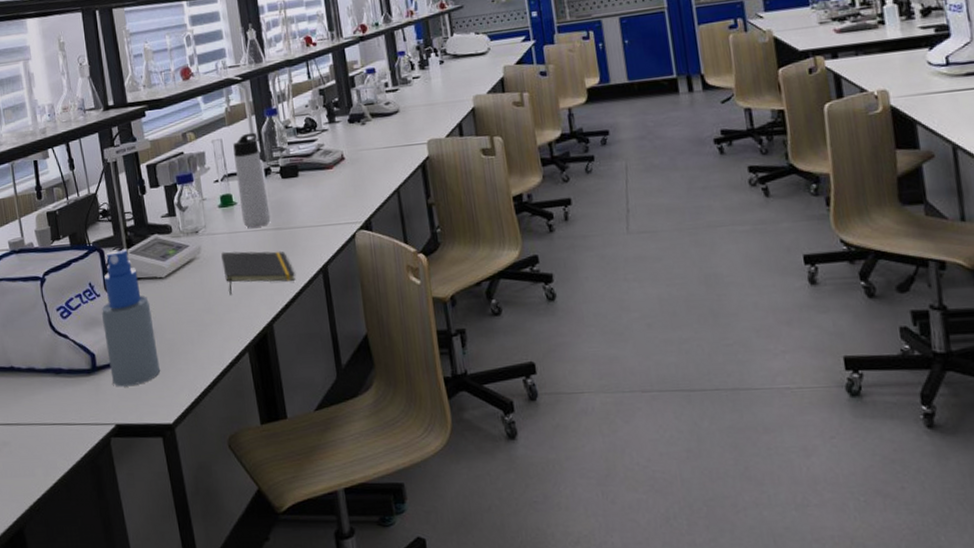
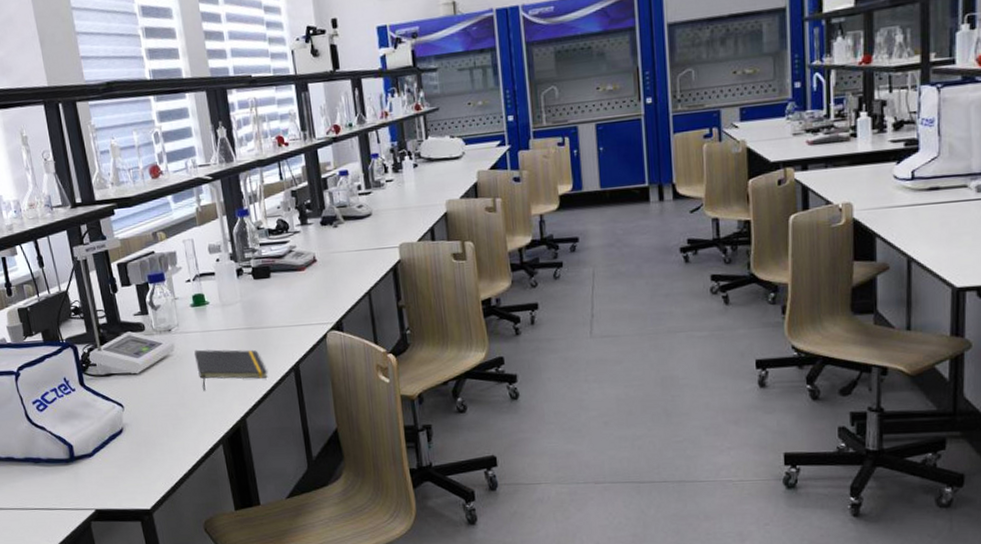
spray bottle: present [101,249,160,387] -> none [77,345,137,476]
thermos bottle: present [233,132,271,228] -> none [204,233,243,327]

